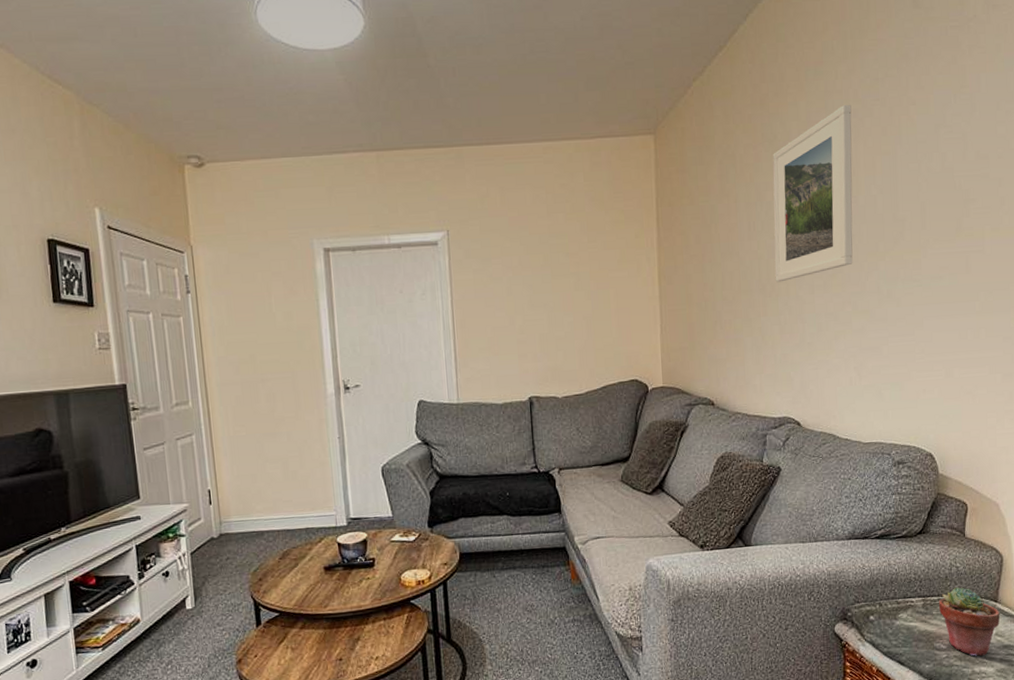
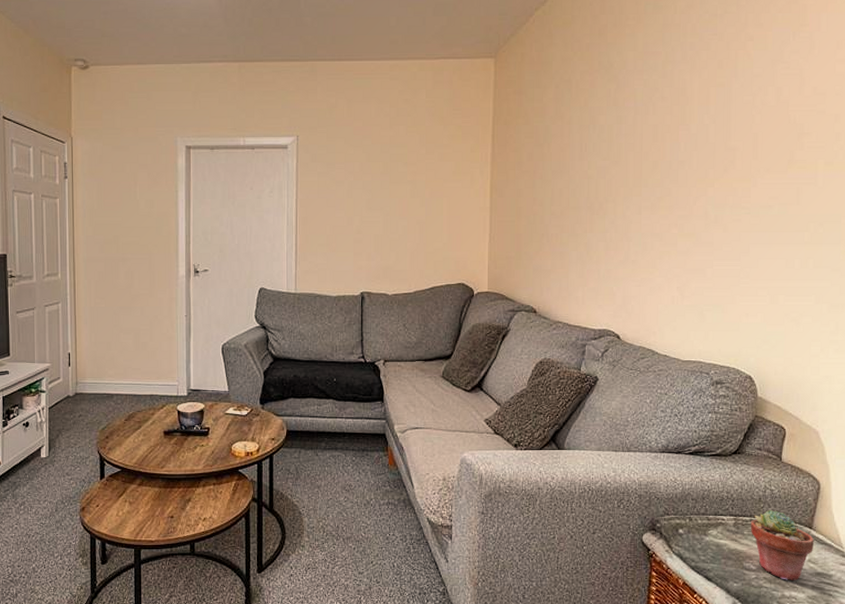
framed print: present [773,105,853,283] -> none [603,38,689,202]

